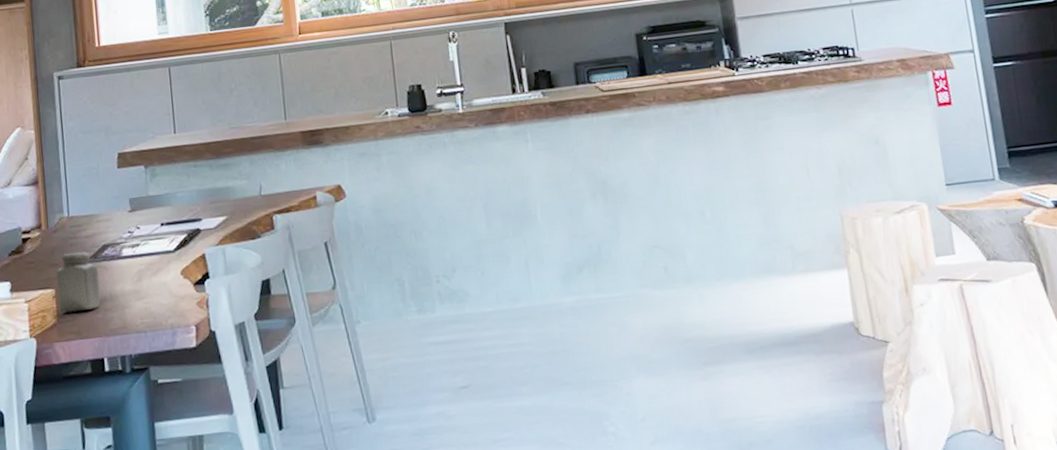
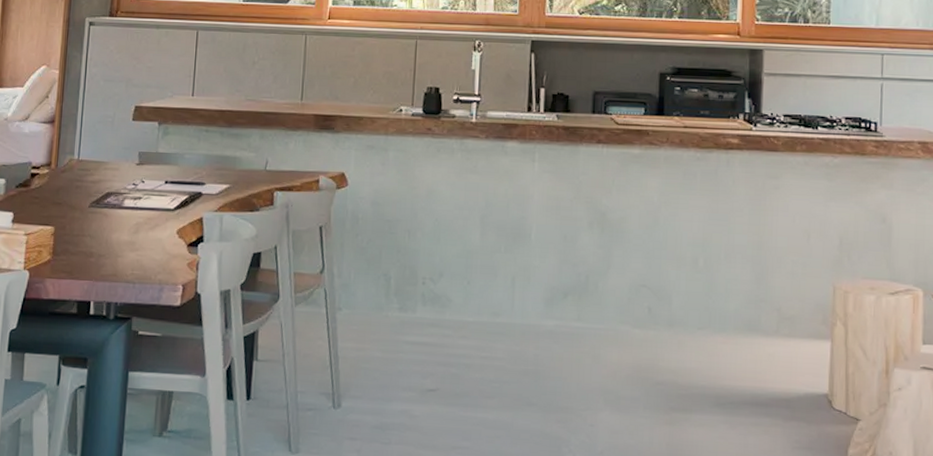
salt shaker: present [56,252,101,314] -> none [55,195,99,253]

